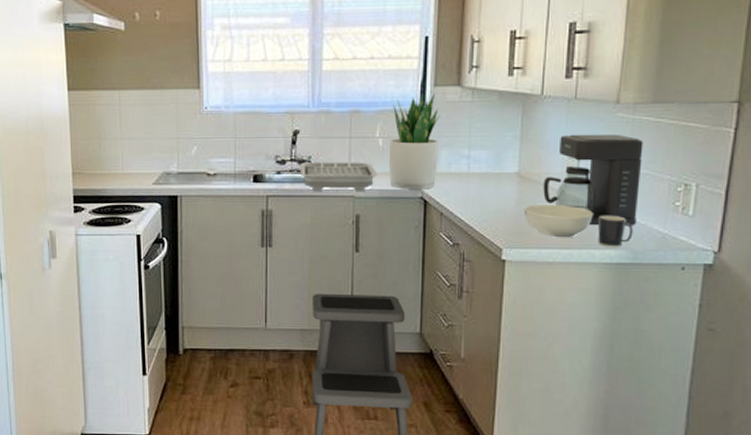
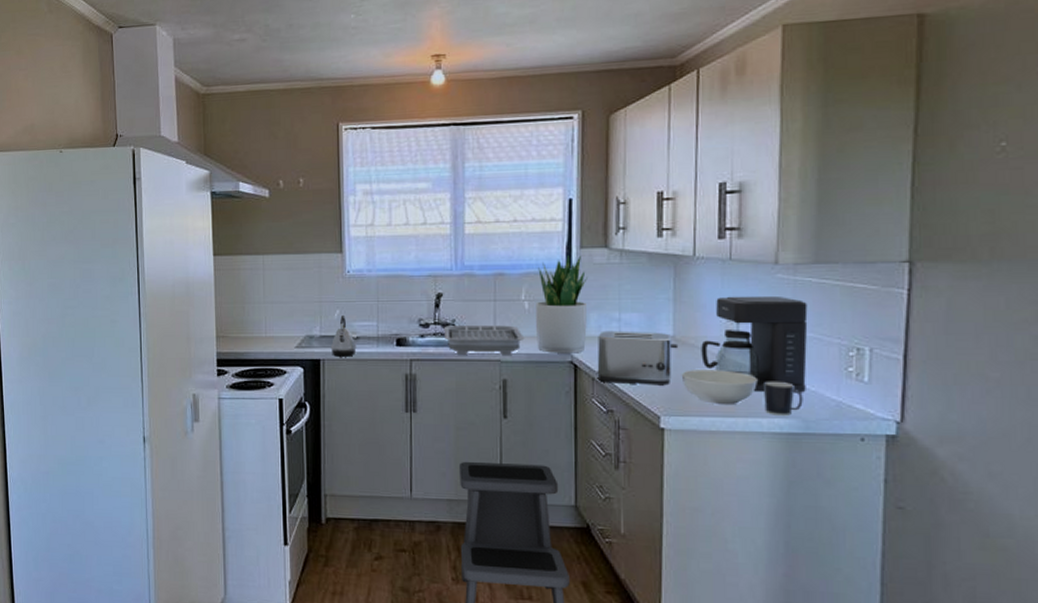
kettle: none [188,151,214,193] -> present [330,314,357,357]
toaster: none [445,167,523,221] -> present [597,330,679,387]

